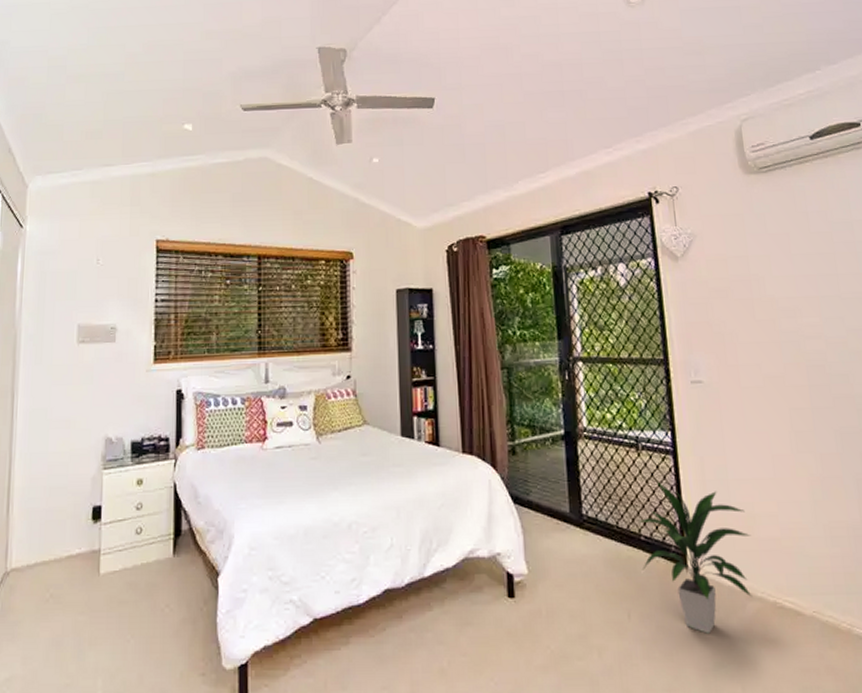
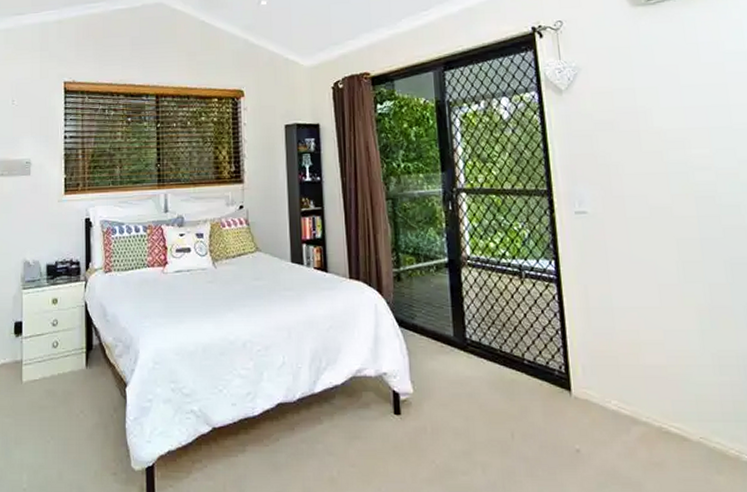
indoor plant: present [639,481,753,634] -> none [522,308,637,455]

